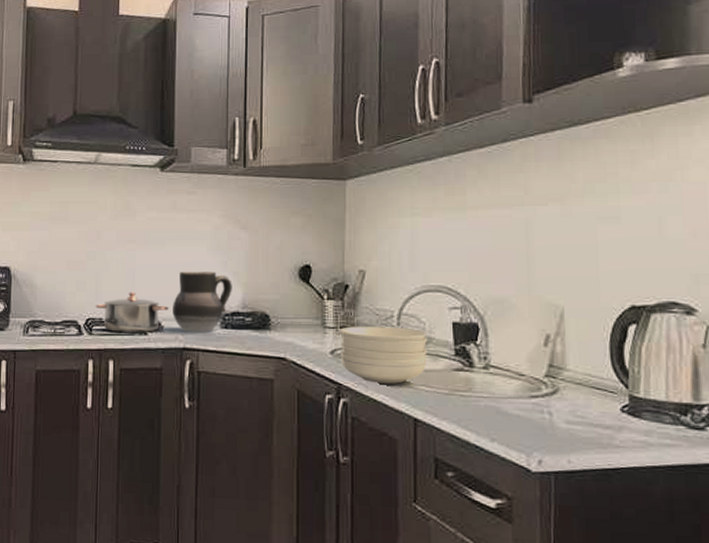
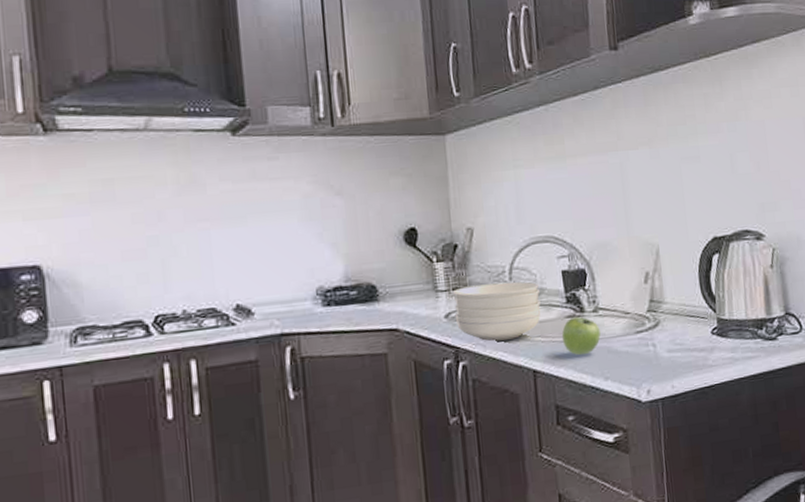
cooking pot: present [95,292,169,333] -> none [164,277,259,327]
ceramic jug: present [173,271,232,333] -> none [263,245,332,316]
fruit: none [447,370,490,412] -> present [561,316,601,356]

